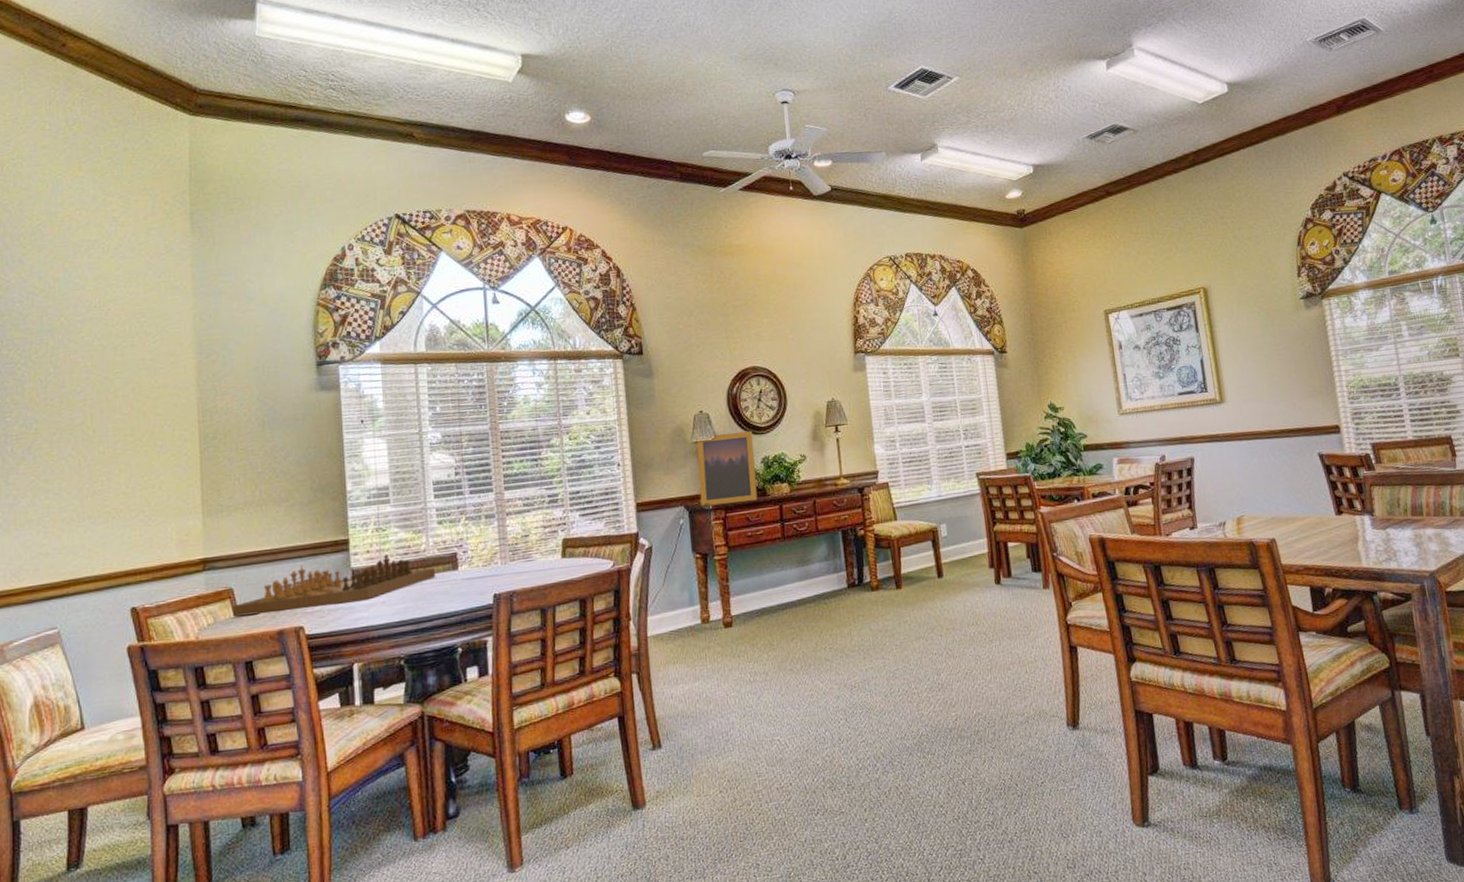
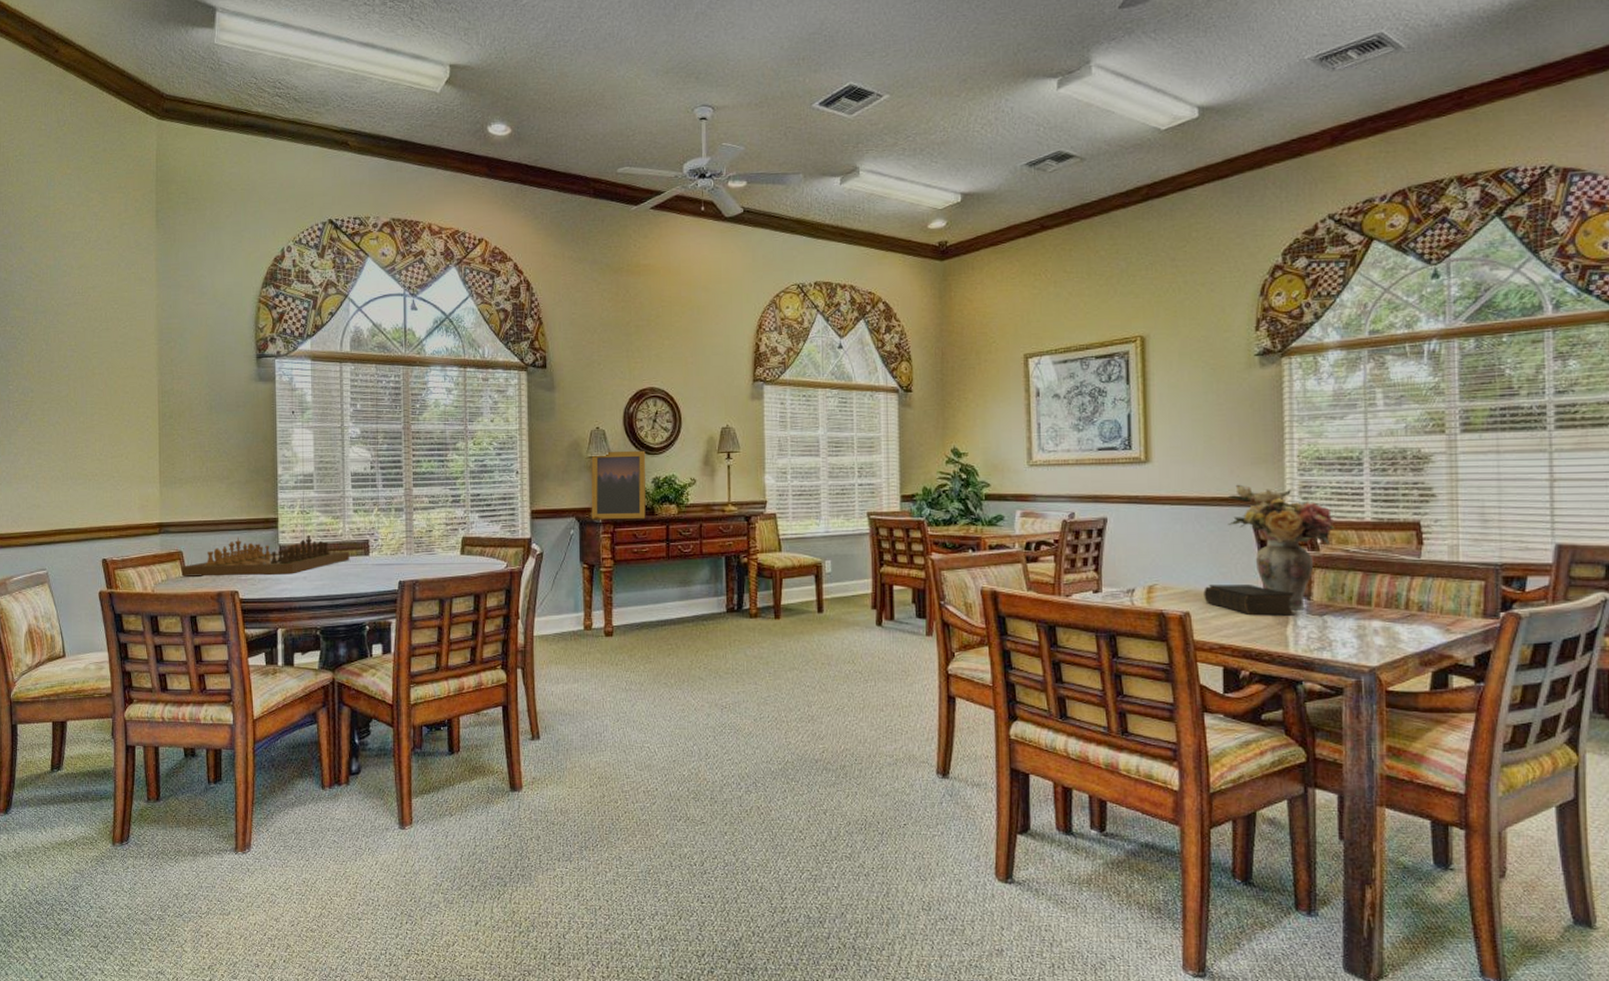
book: none [1284,507,1364,536] -> present [1203,585,1296,616]
flower arrangement: none [1294,416,1385,527] -> present [1228,484,1335,610]

